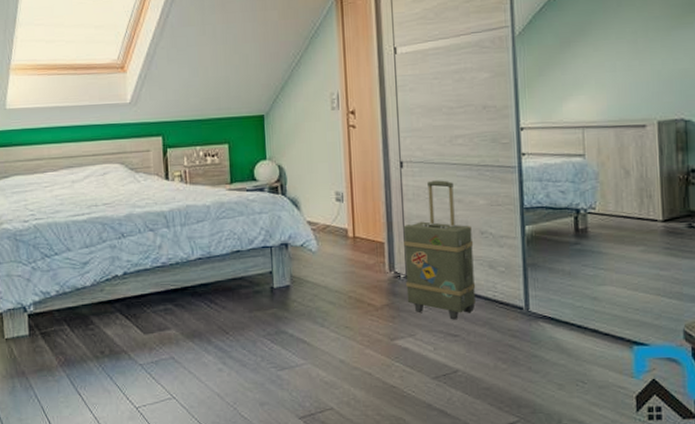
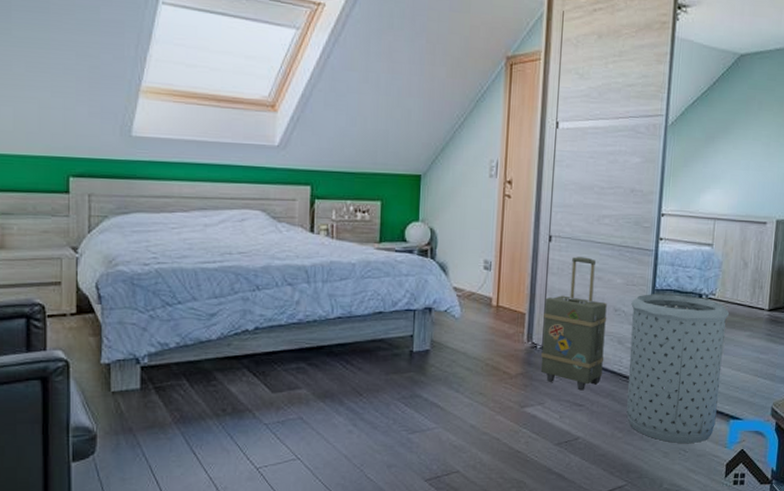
laundry basket: none [498,211,616,375] -> present [626,294,730,444]

